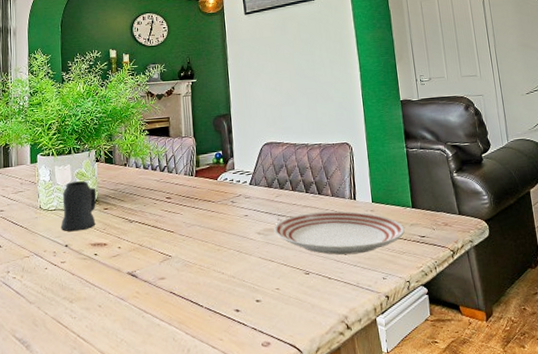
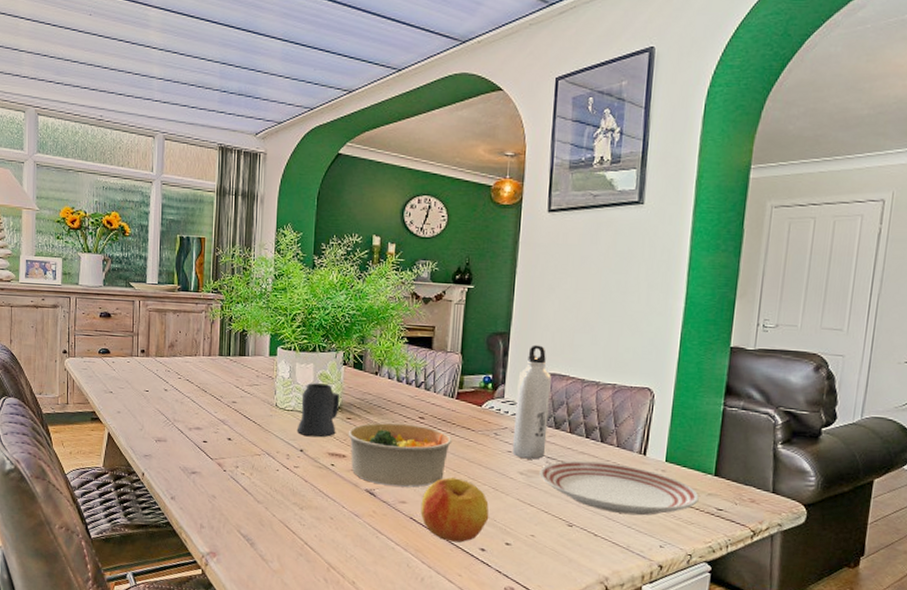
bowl: none [106,205,198,266] -> present [348,422,453,488]
apple: none [178,247,238,308] -> present [420,477,489,543]
water bottle: none [243,120,275,220] -> present [513,345,551,460]

